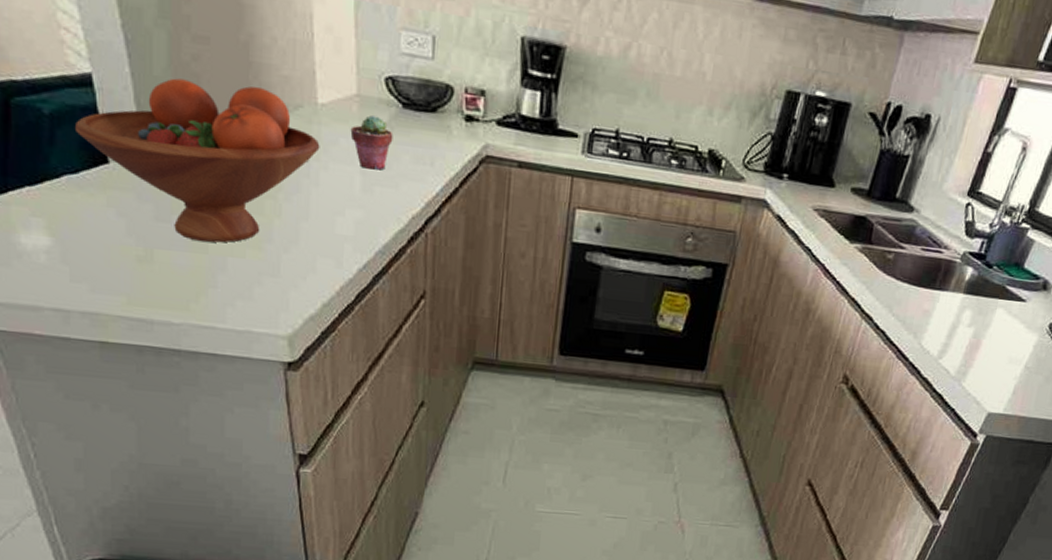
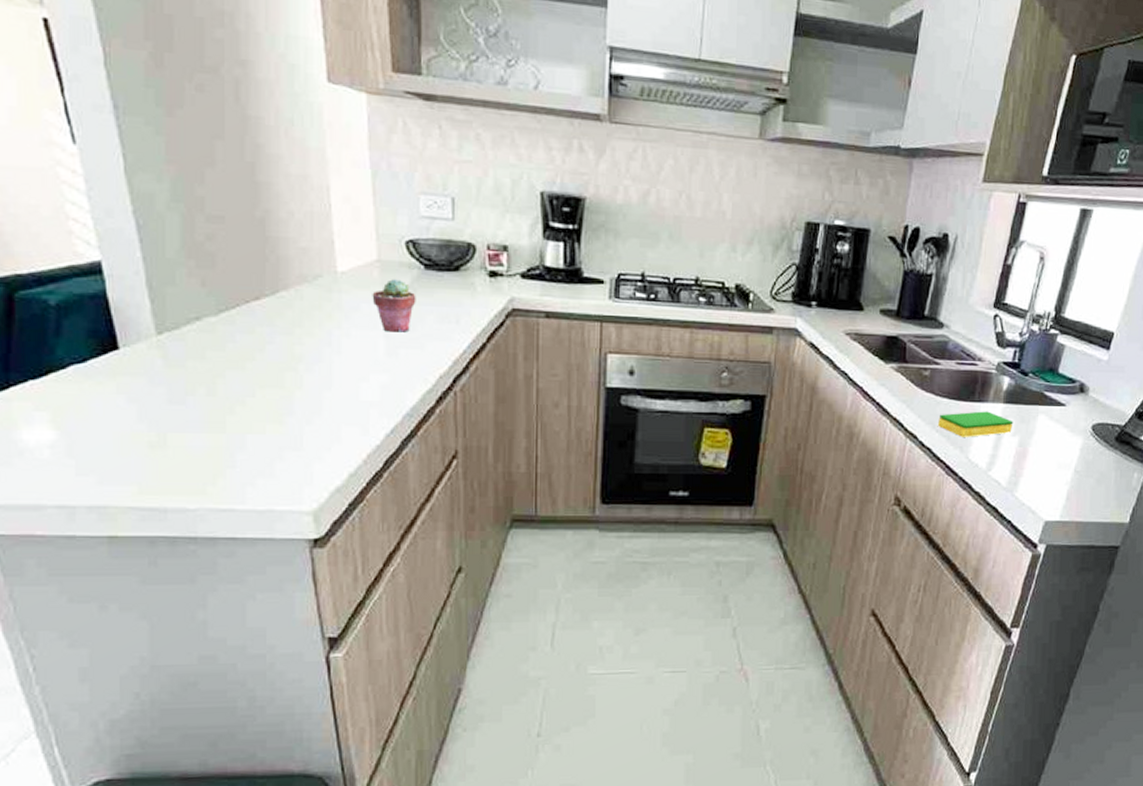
fruit bowl: present [75,78,320,243] -> none [84,259,341,420]
dish sponge: none [894,298,971,324] -> present [937,411,1014,437]

